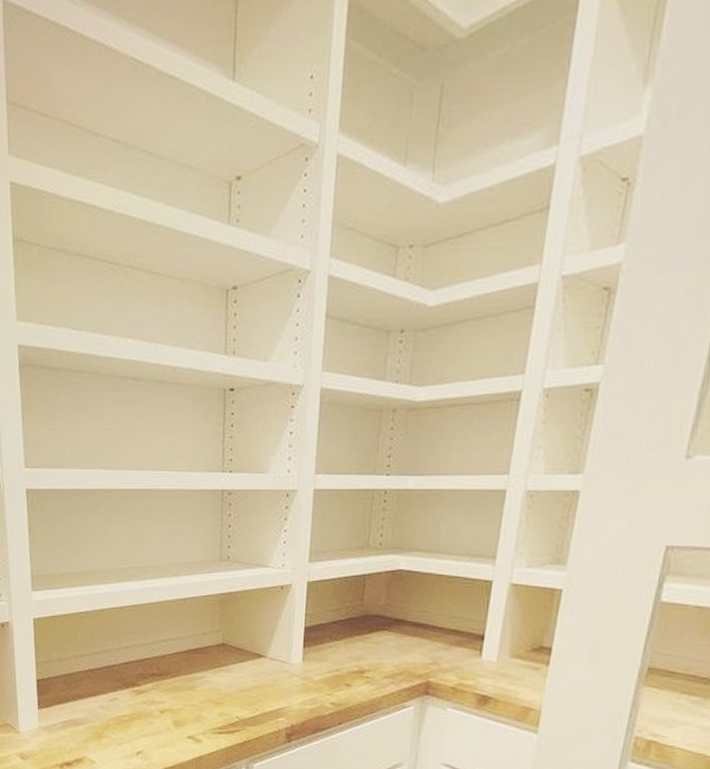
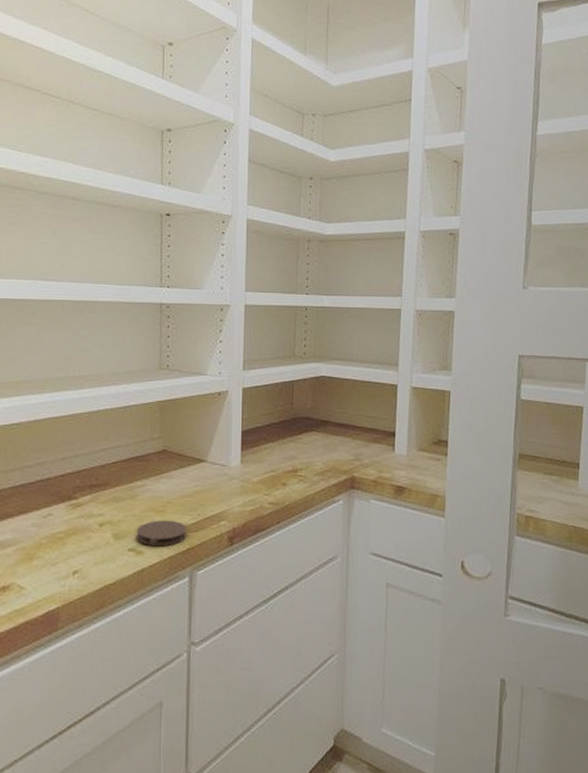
coaster: none [195,711,244,737] -> present [136,520,186,546]

